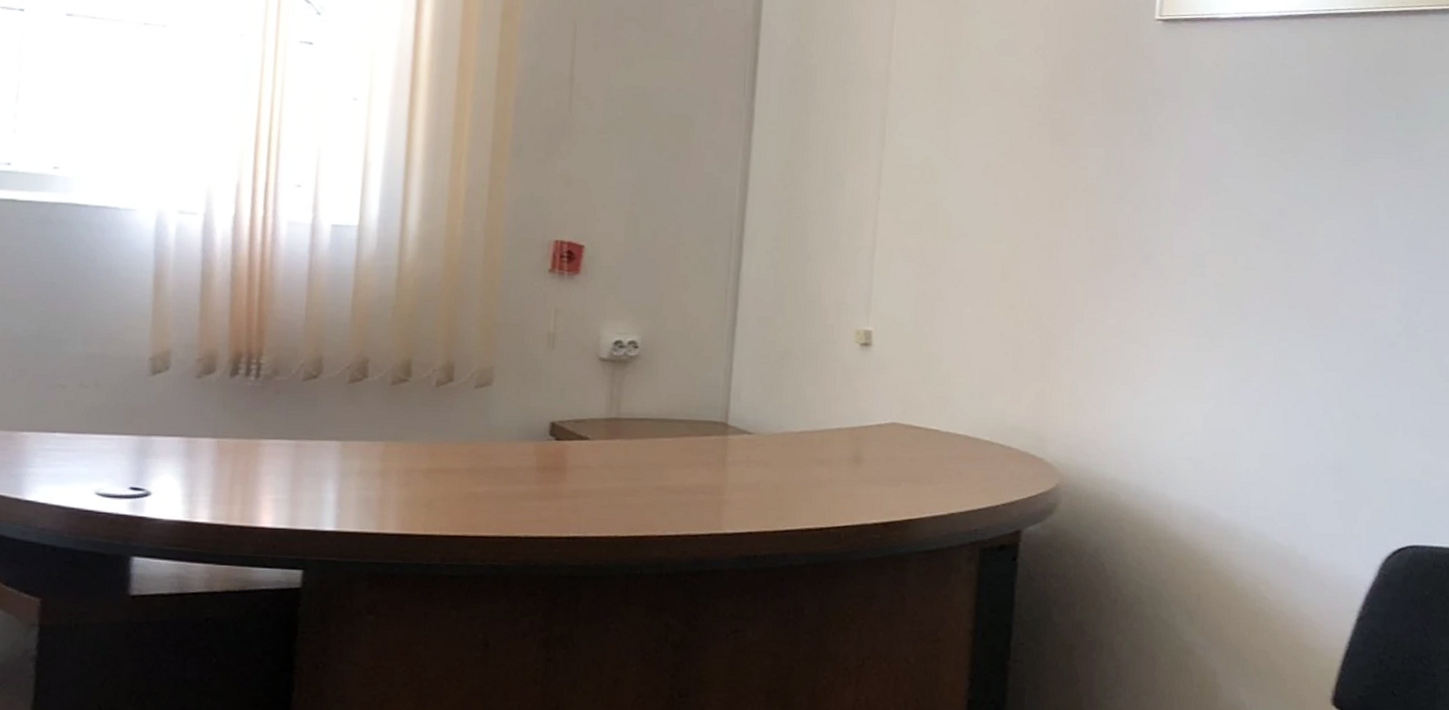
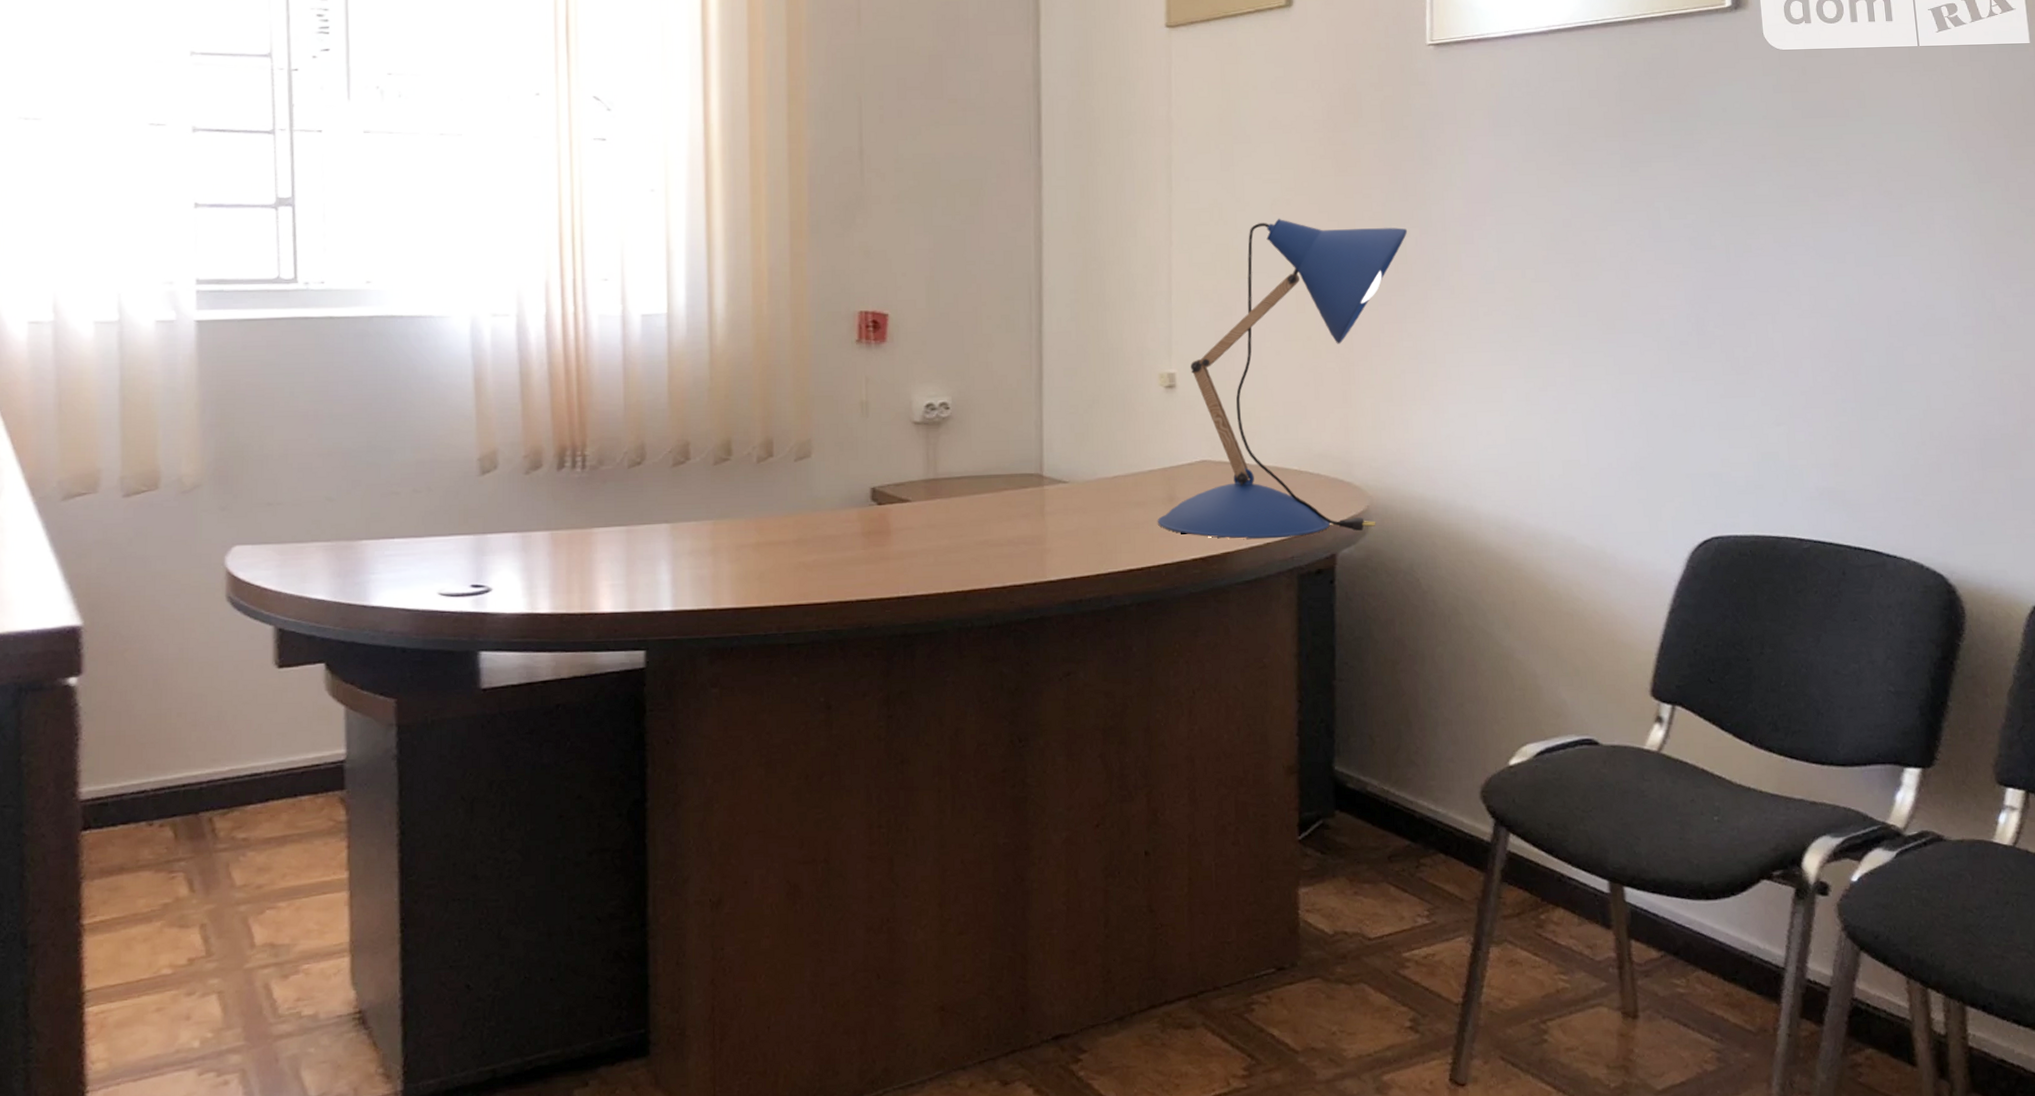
desk lamp: none [840,182,1121,510] -> present [1157,218,1408,539]

